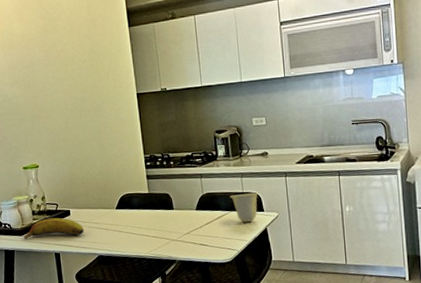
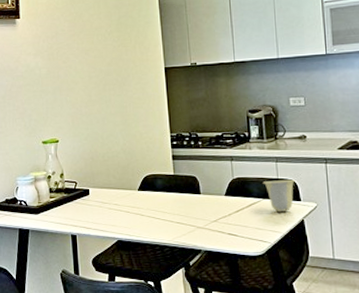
fruit: present [23,217,84,239] -> none [39,197,103,218]

